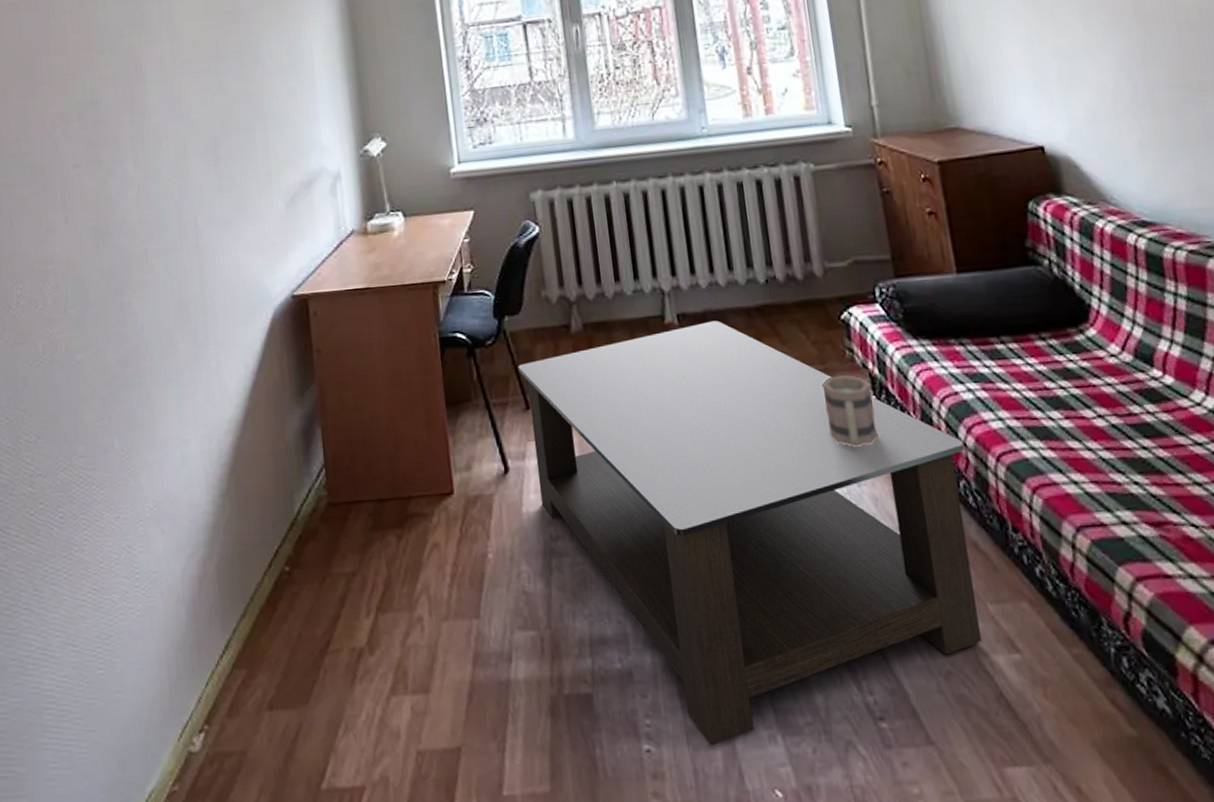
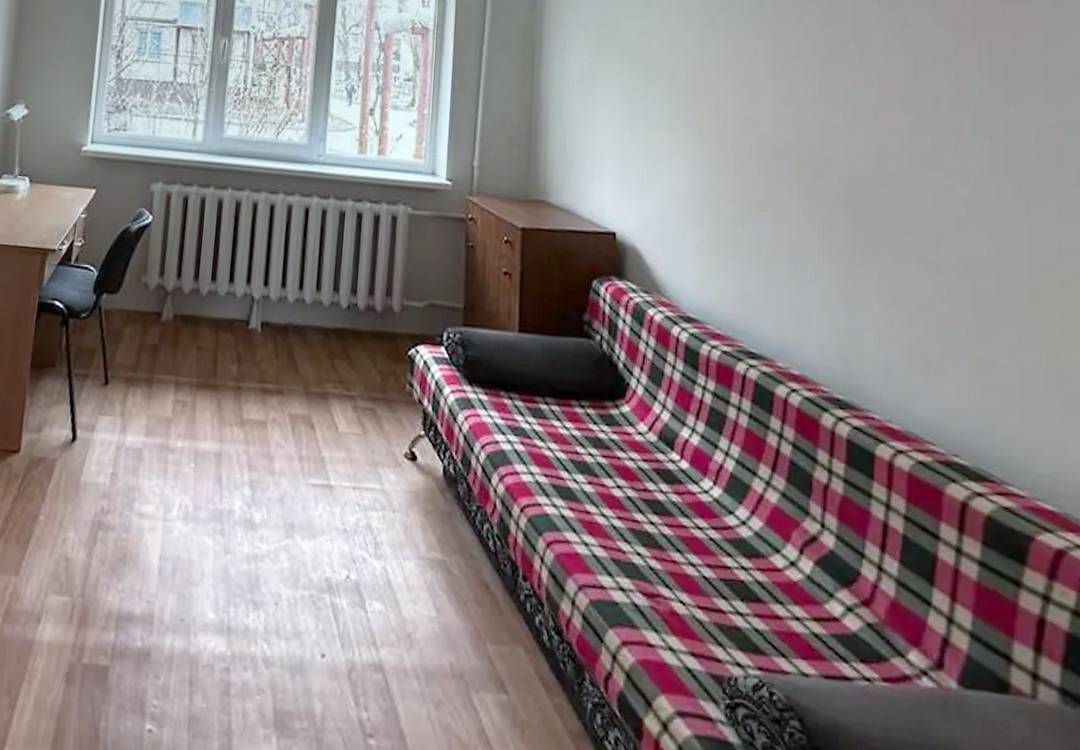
coffee table: present [518,320,983,747] -> none [99,334,495,736]
mug: present [822,374,879,447] -> none [376,405,423,476]

